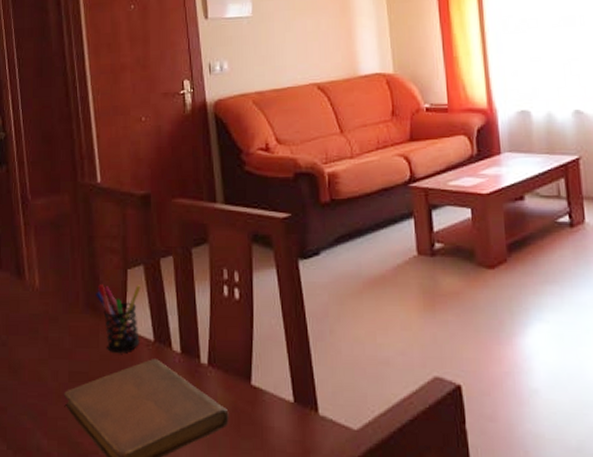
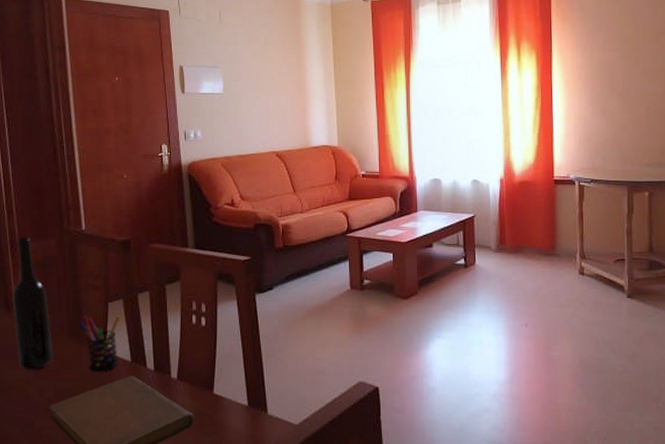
bottle: none [24,190,68,348] -> present [12,236,53,370]

